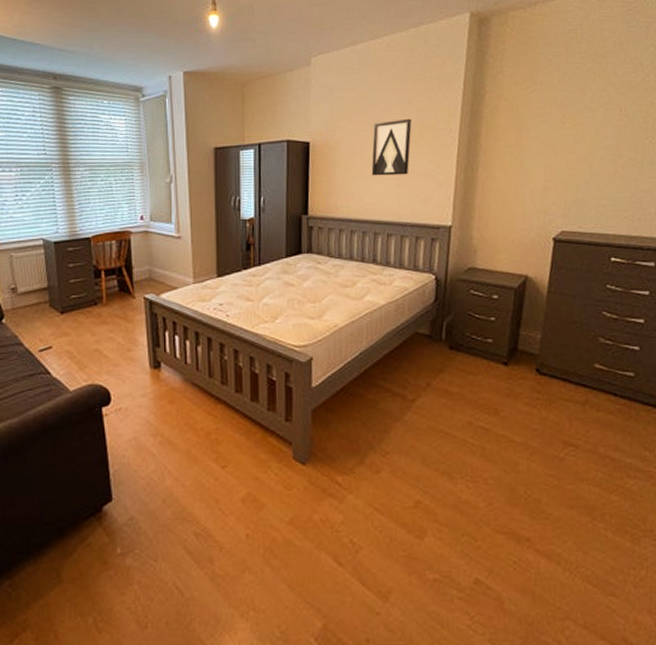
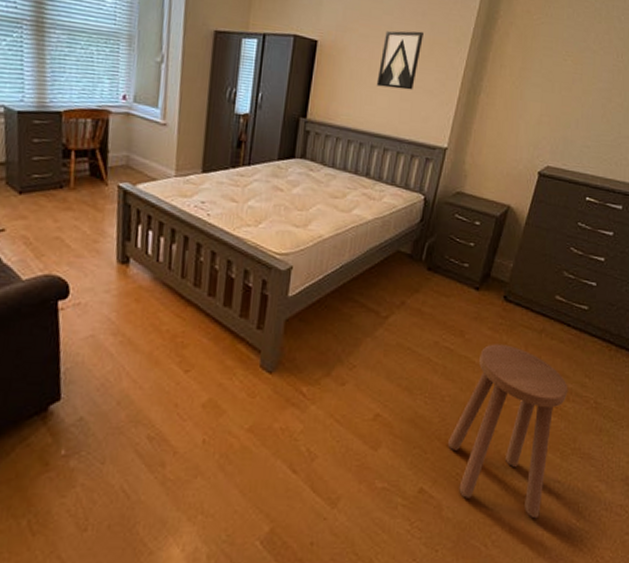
stool: none [499,420,628,611] -> present [448,344,569,519]

